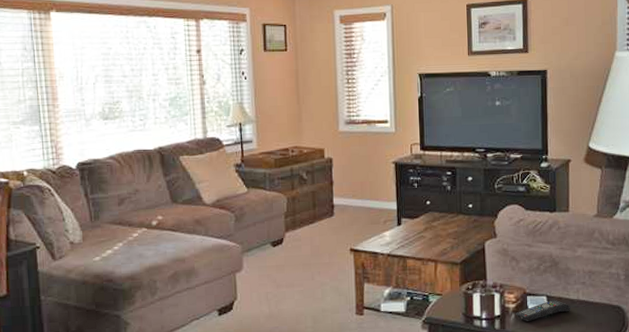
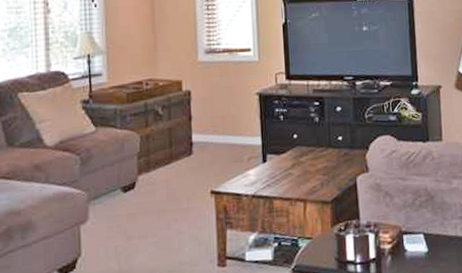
remote control: present [515,299,571,321] -> none [391,237,450,263]

